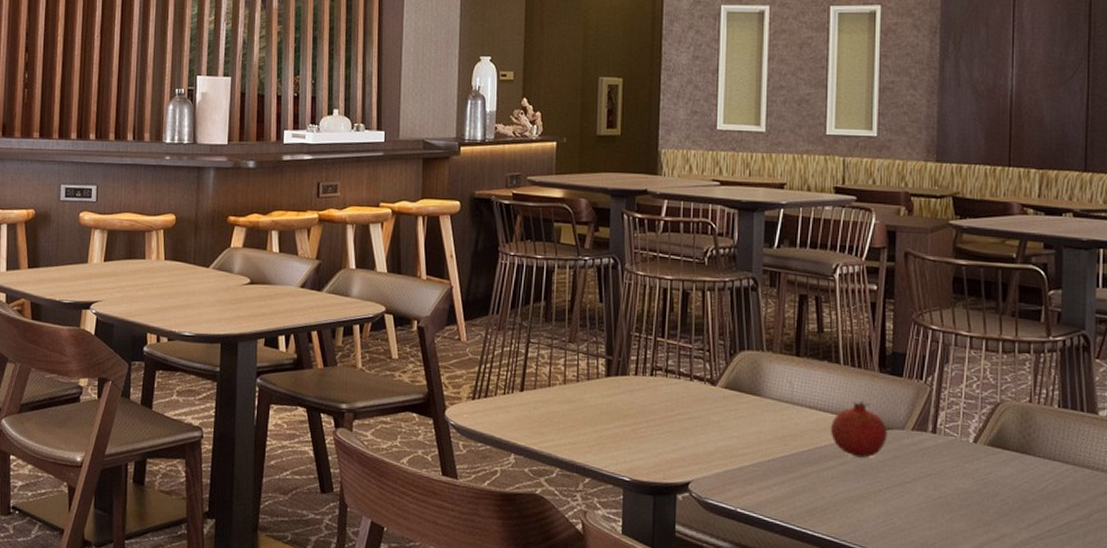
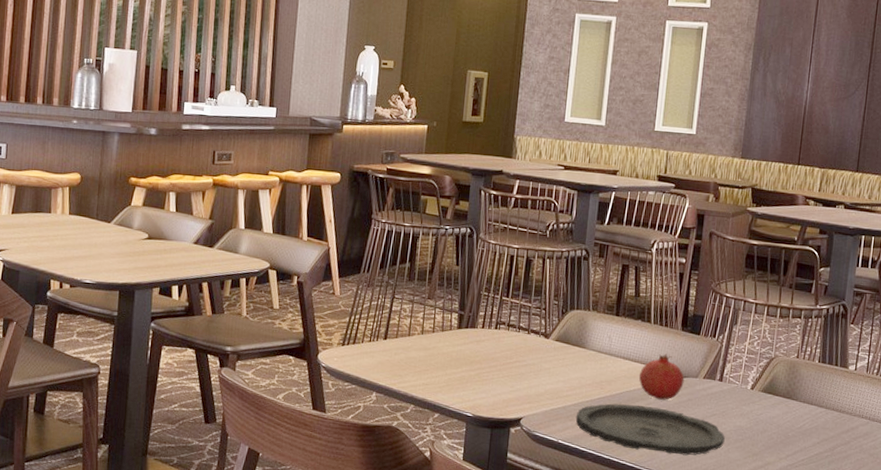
plate: none [755,463,946,526] -> present [575,403,725,456]

